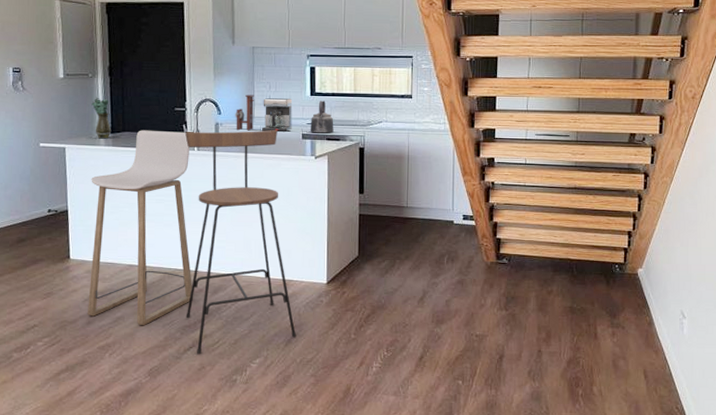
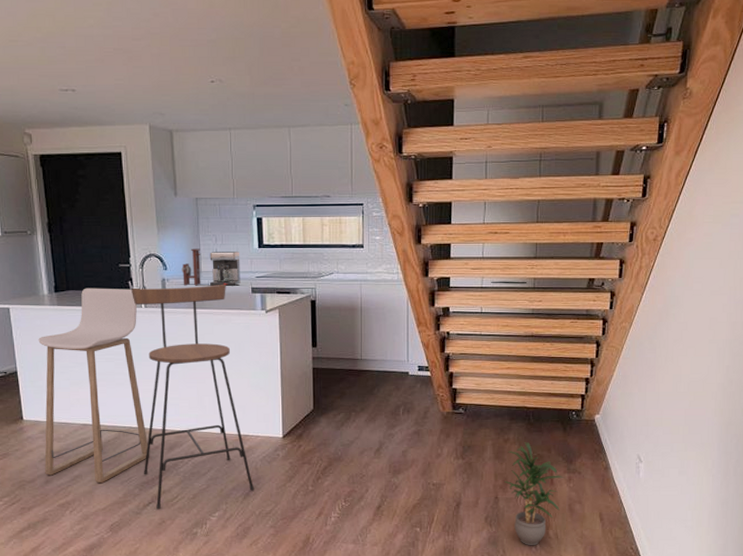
vase: present [91,97,112,139] -> none [32,255,56,298]
kettle: present [310,100,334,134] -> none [259,253,284,287]
potted plant: none [548,293,607,403] -> present [504,441,564,546]

